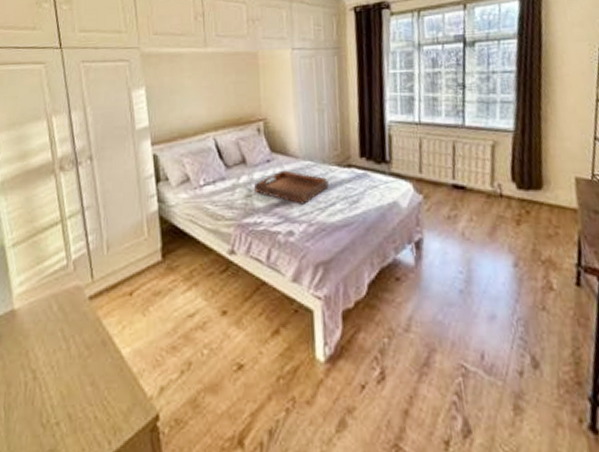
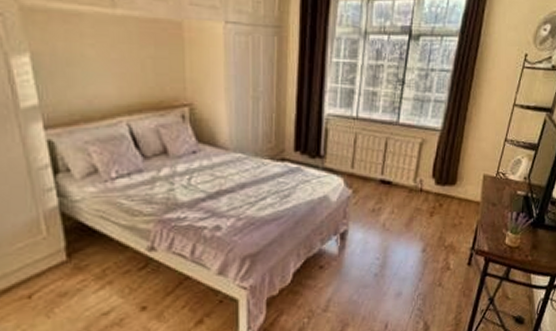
serving tray: present [254,170,329,205] -> none [178,162,260,199]

